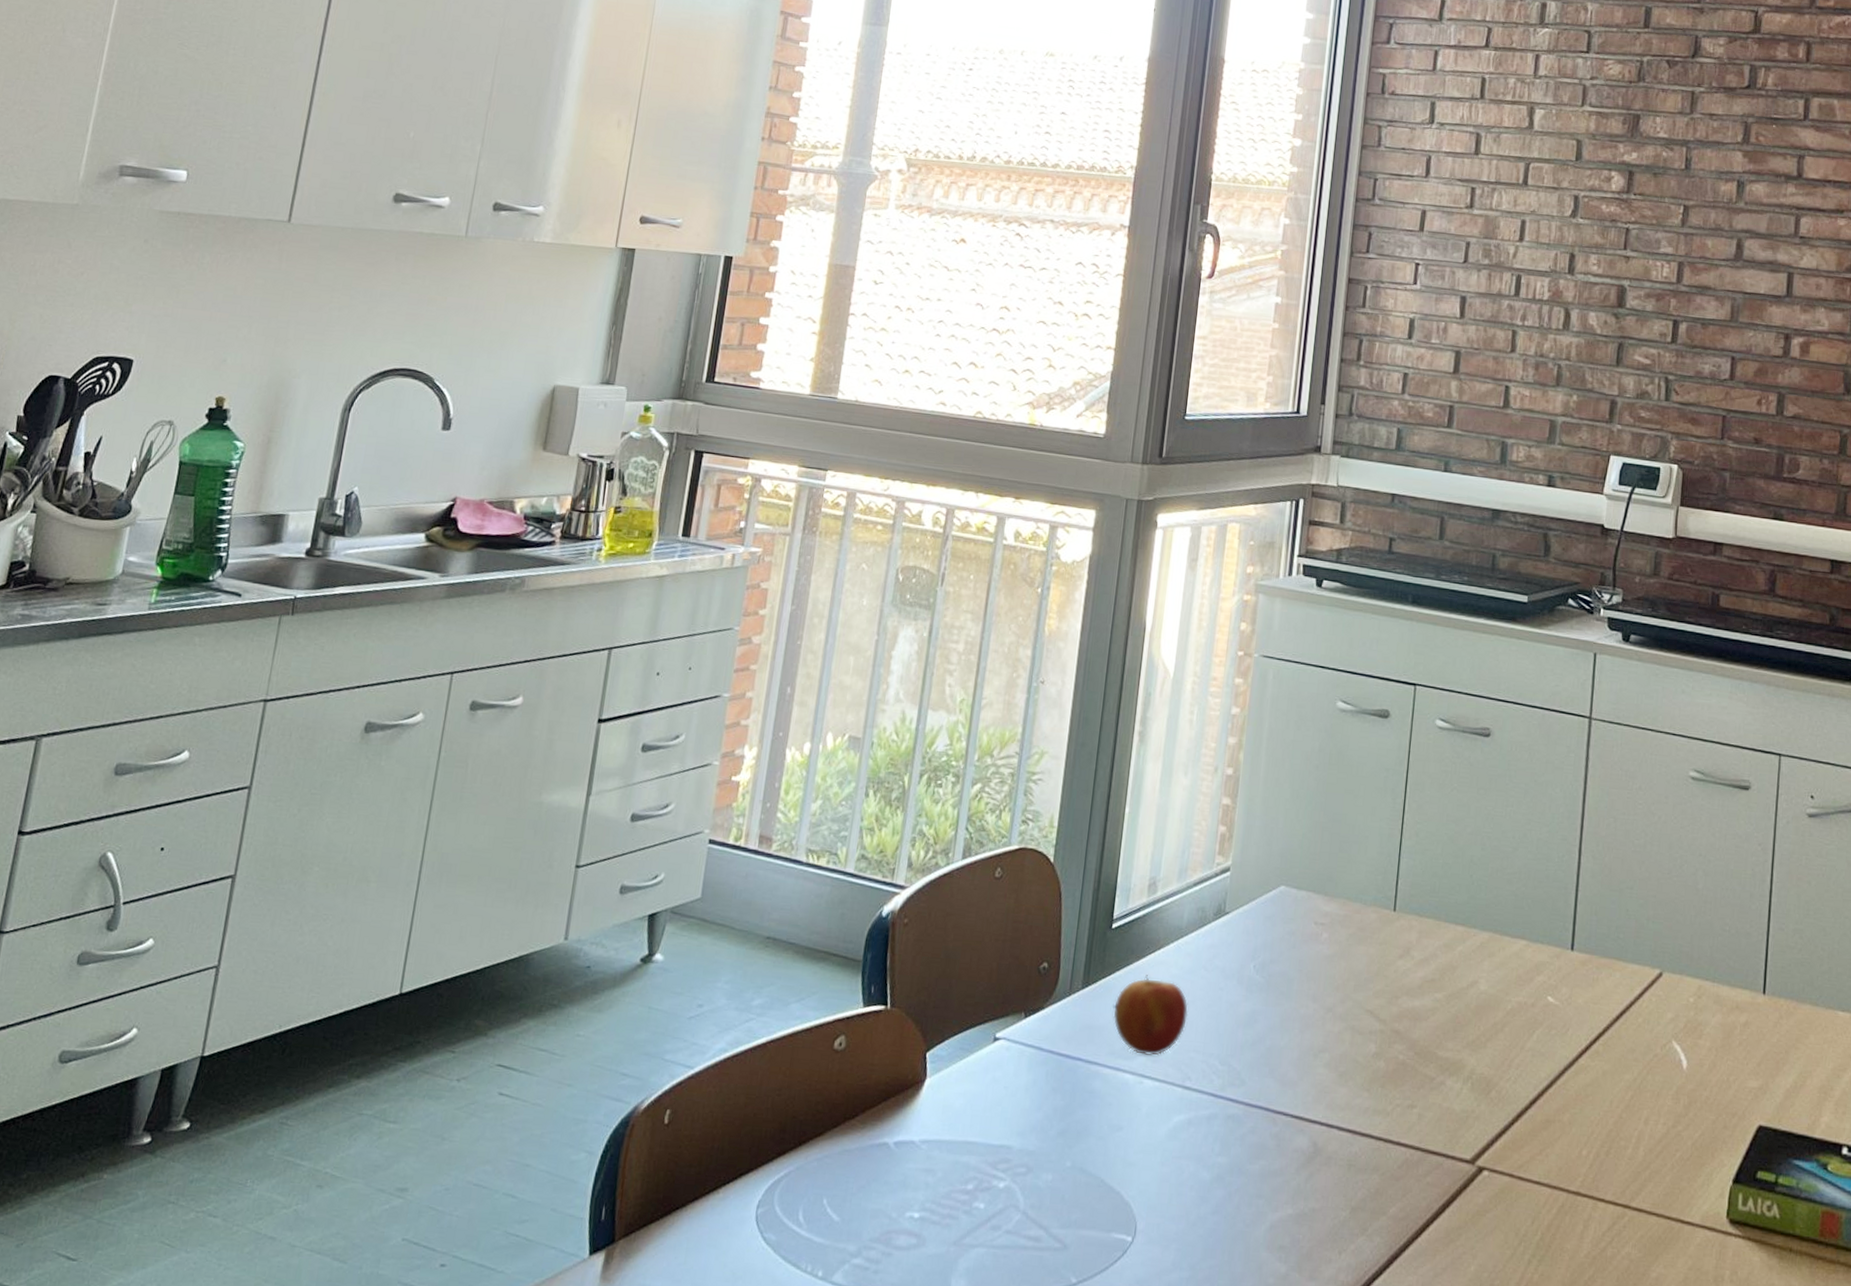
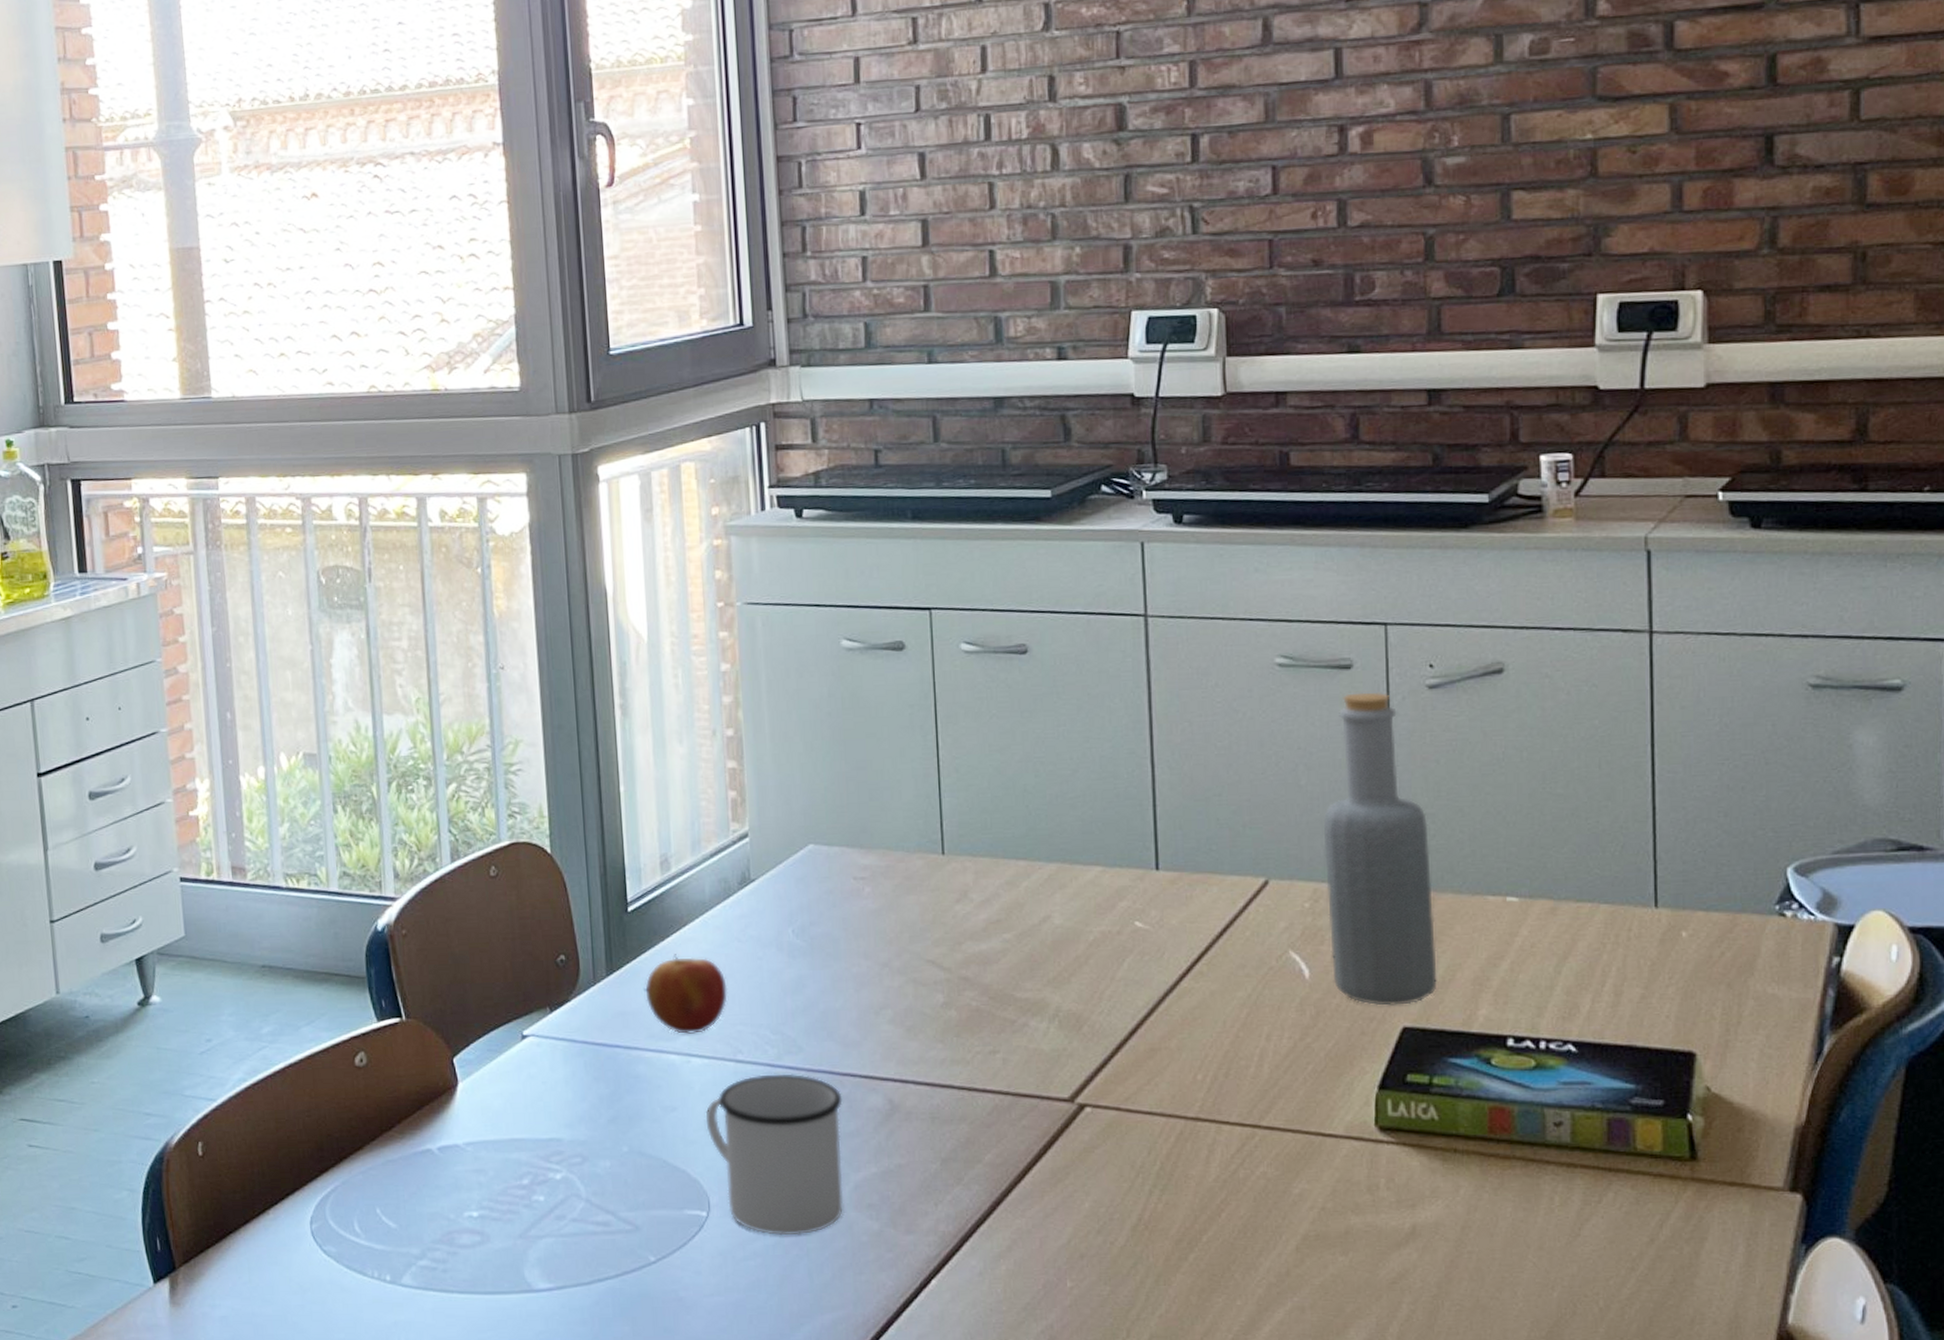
mug: none [1145,1103,1273,1271] -> present [705,1073,843,1236]
bottle: none [1705,811,1797,1105] -> present [1323,692,1437,1006]

